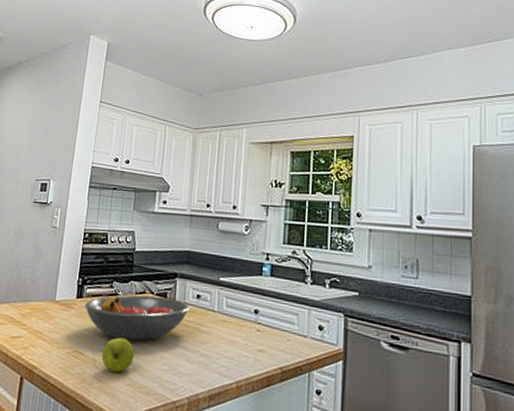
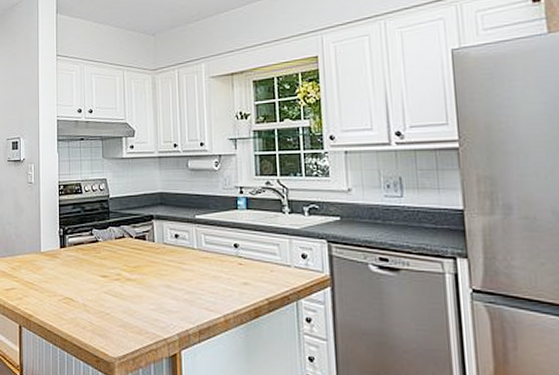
fruit bowl: present [84,295,190,341] -> none [68,239,169,284]
apple: present [101,337,135,373] -> none [91,282,122,315]

